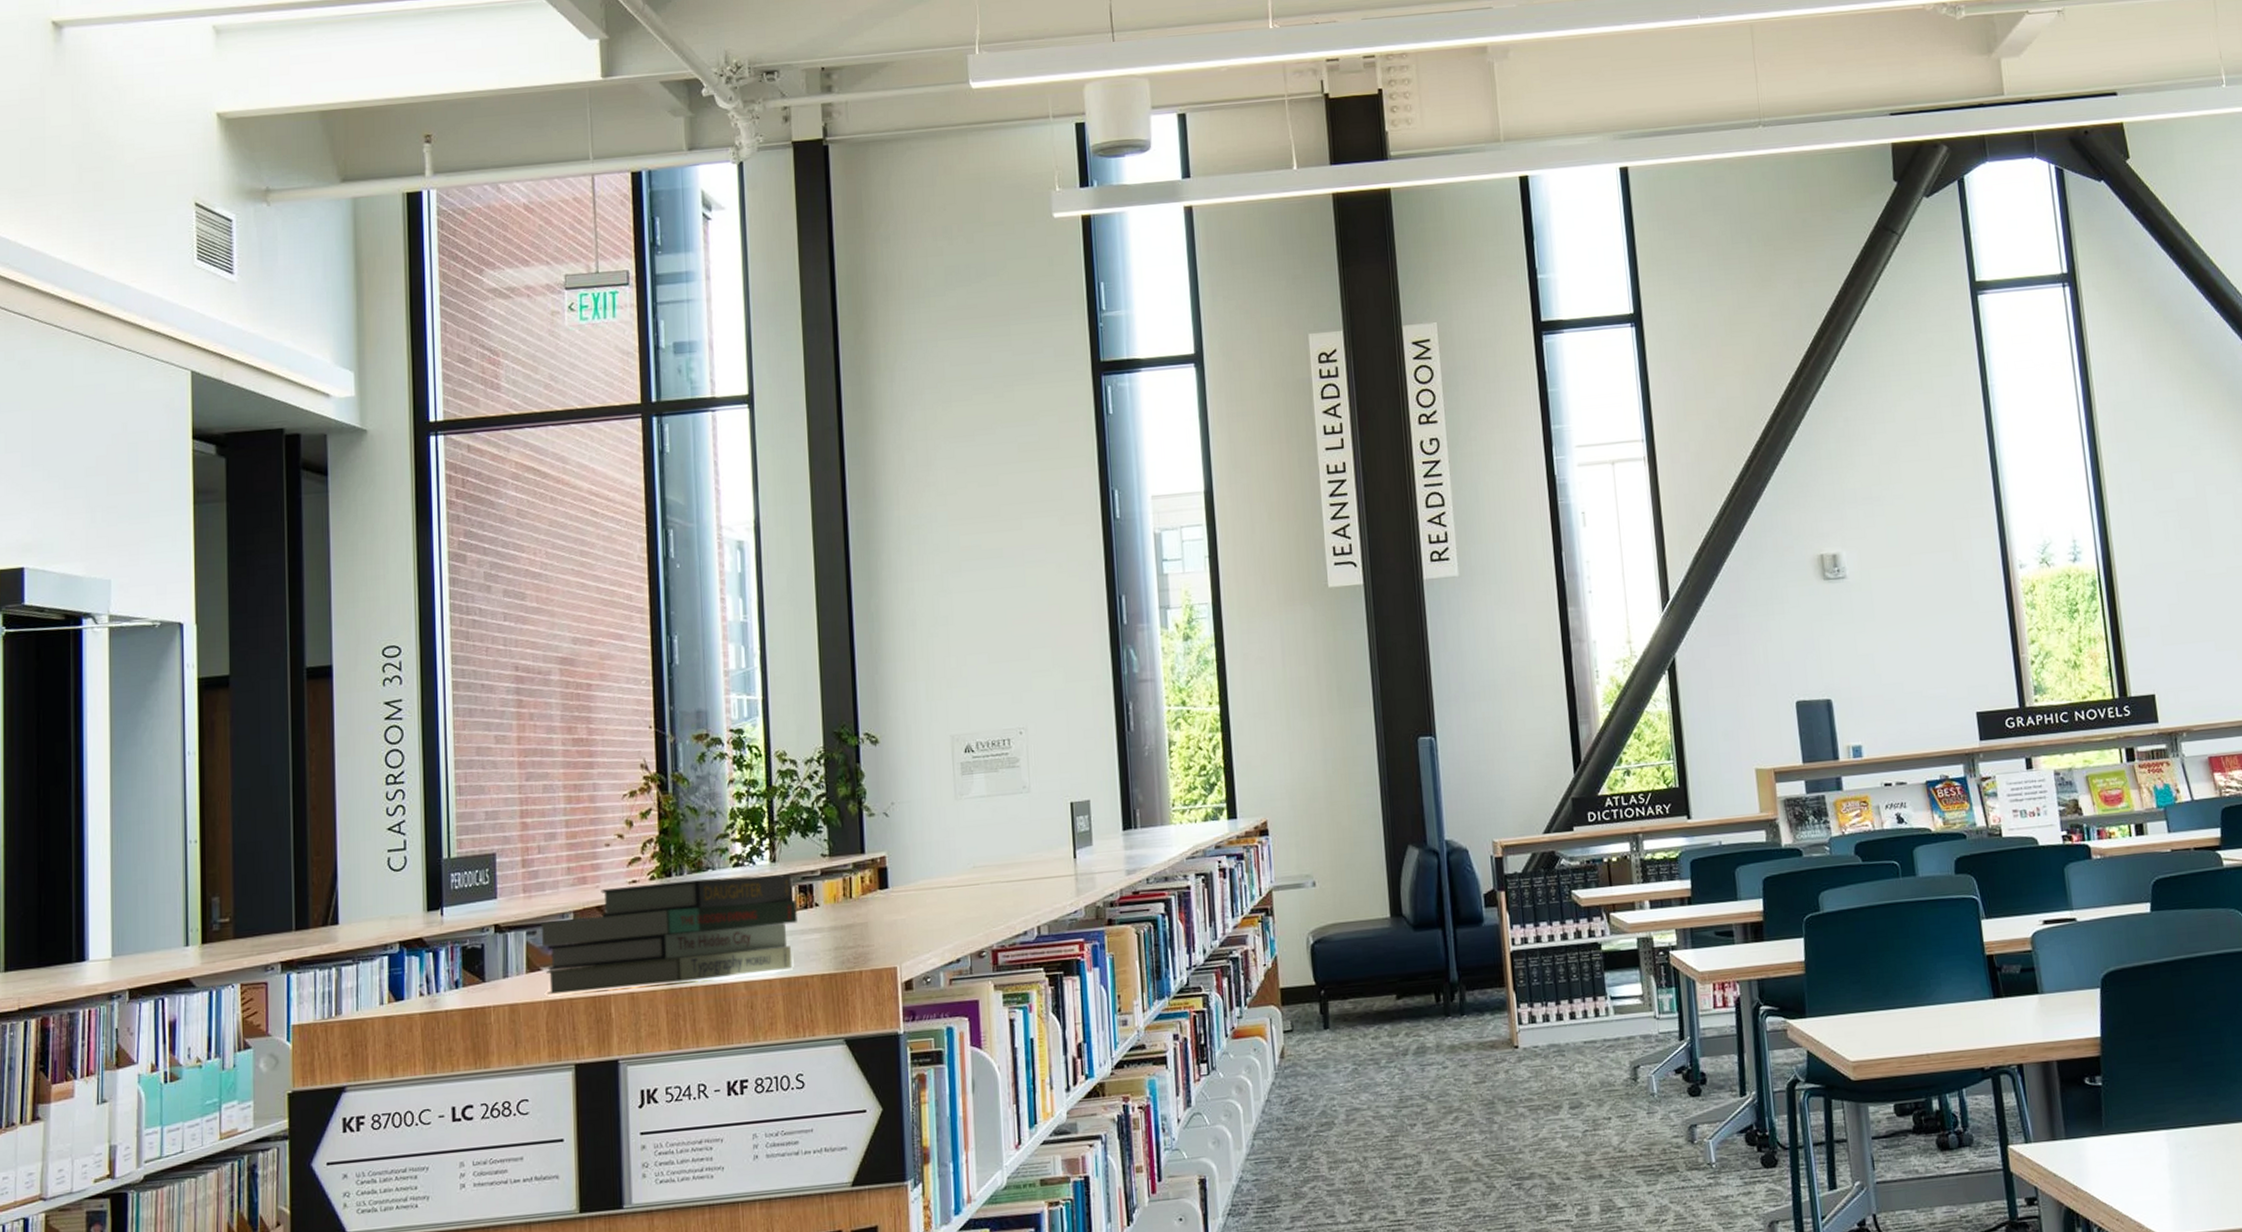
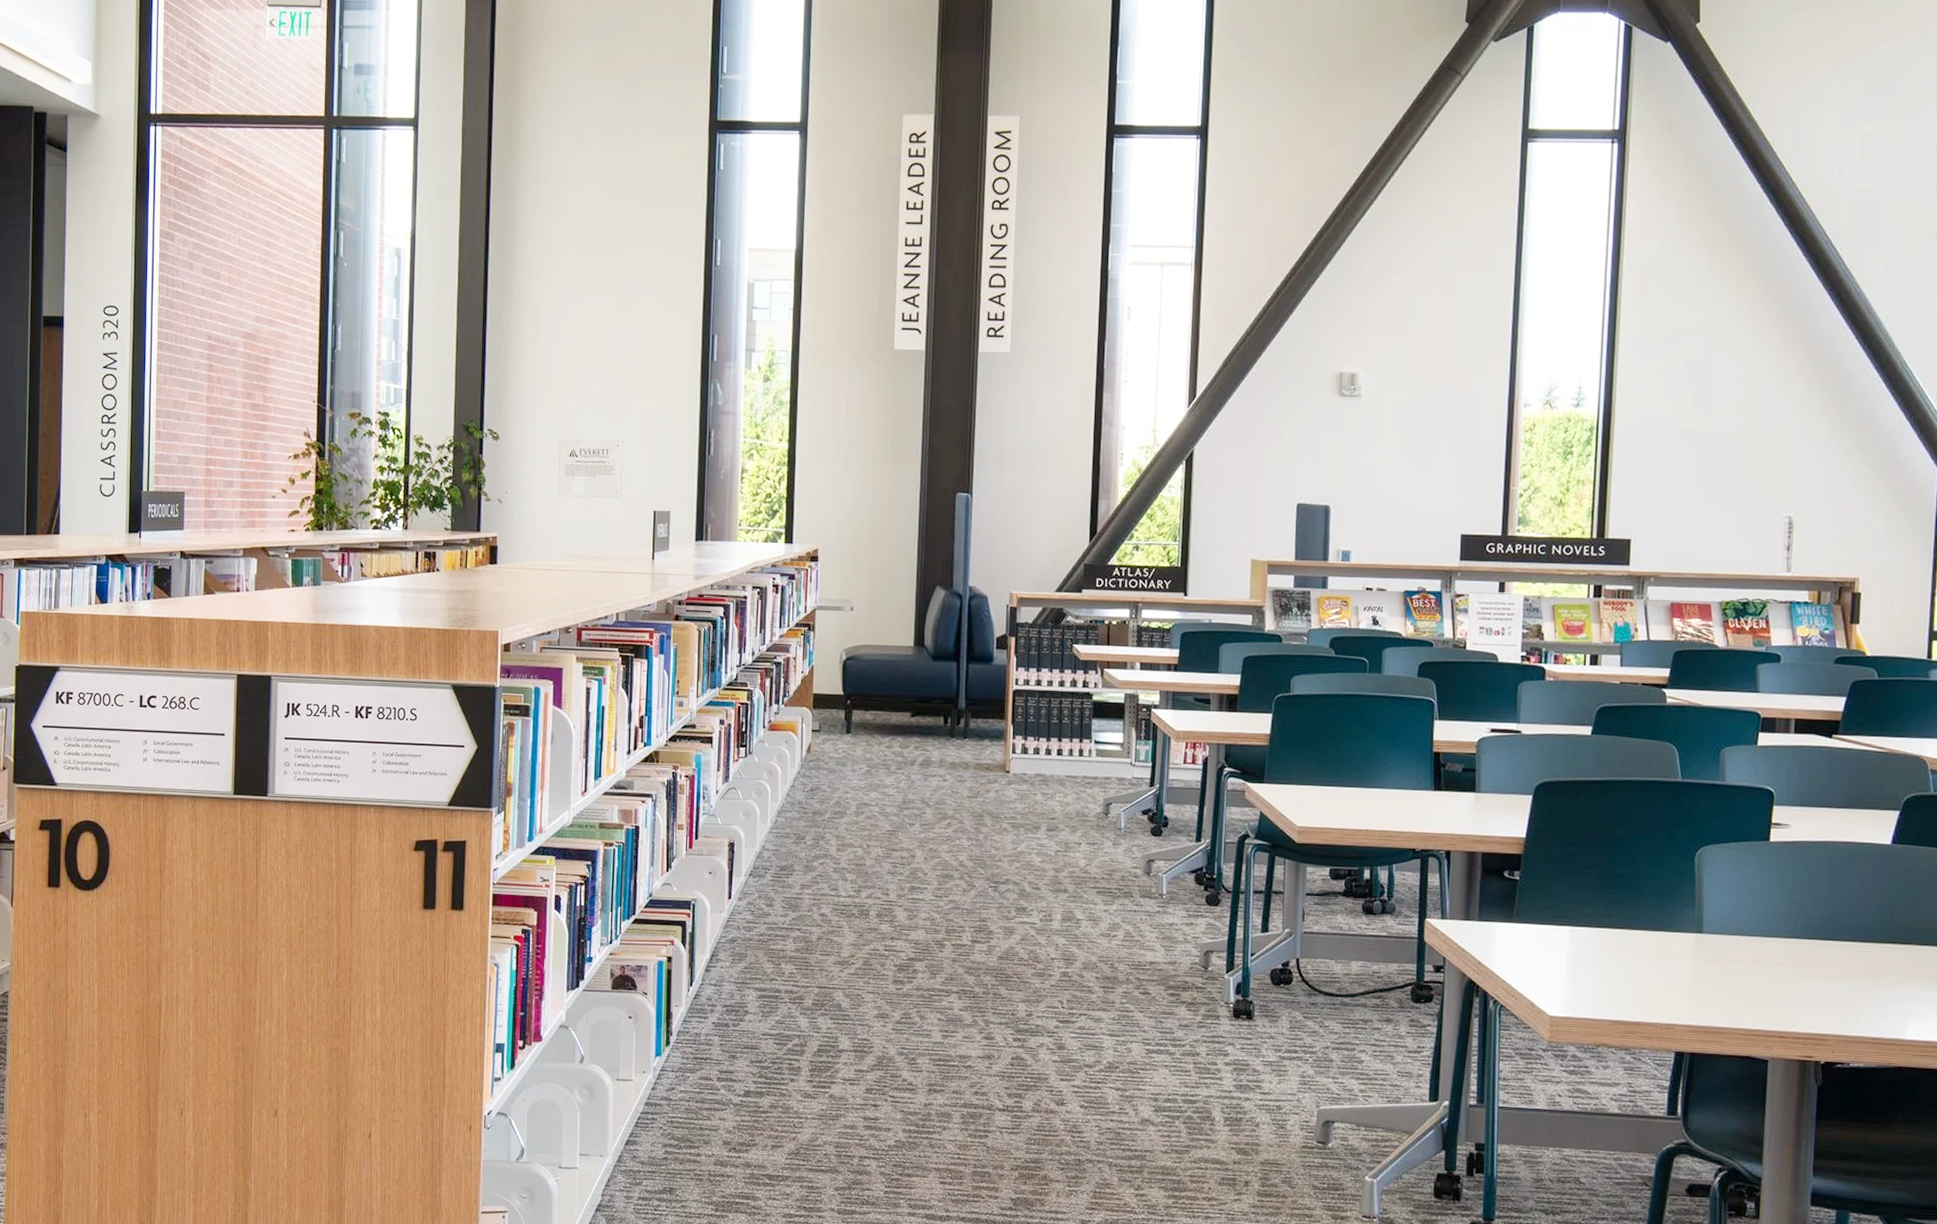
books: present [541,874,797,996] -> none [216,534,422,621]

